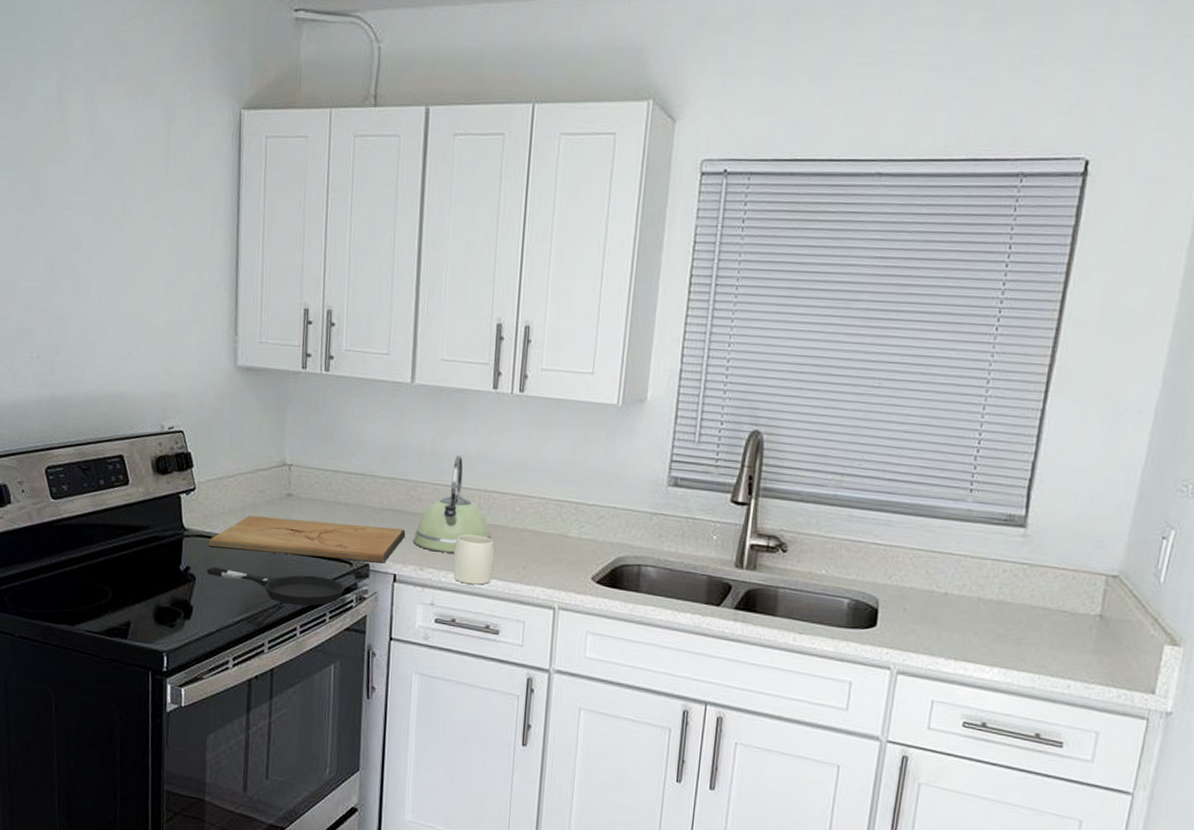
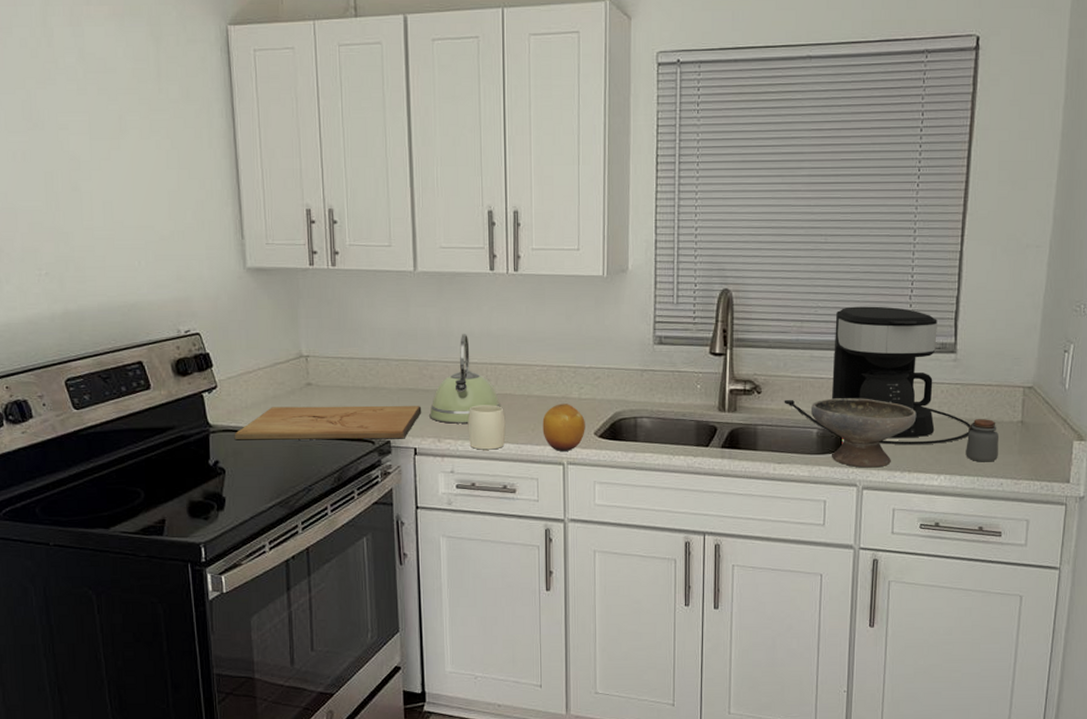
frying pan: present [206,567,346,606] -> none [235,457,370,487]
fruit: none [534,541,583,596] -> present [542,404,585,452]
coffee maker: none [812,462,1037,631] -> present [784,306,971,445]
bowl: none [844,565,971,651] -> present [812,398,917,468]
jar: none [1027,607,1070,659] -> present [966,419,998,462]

